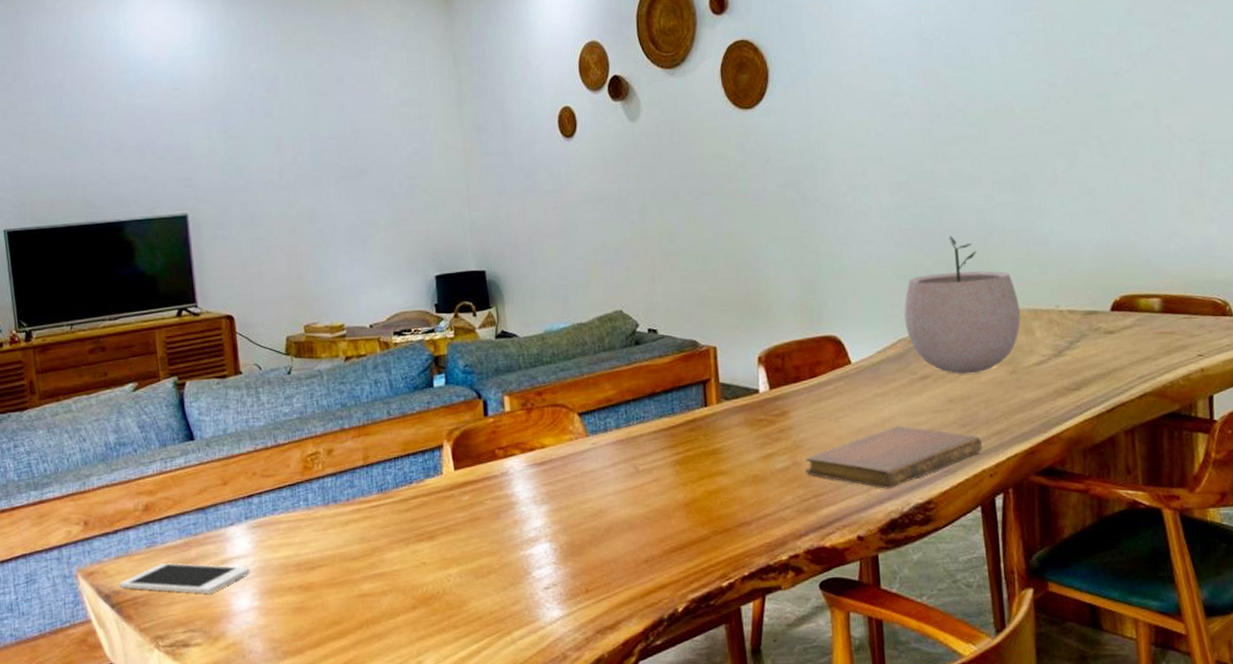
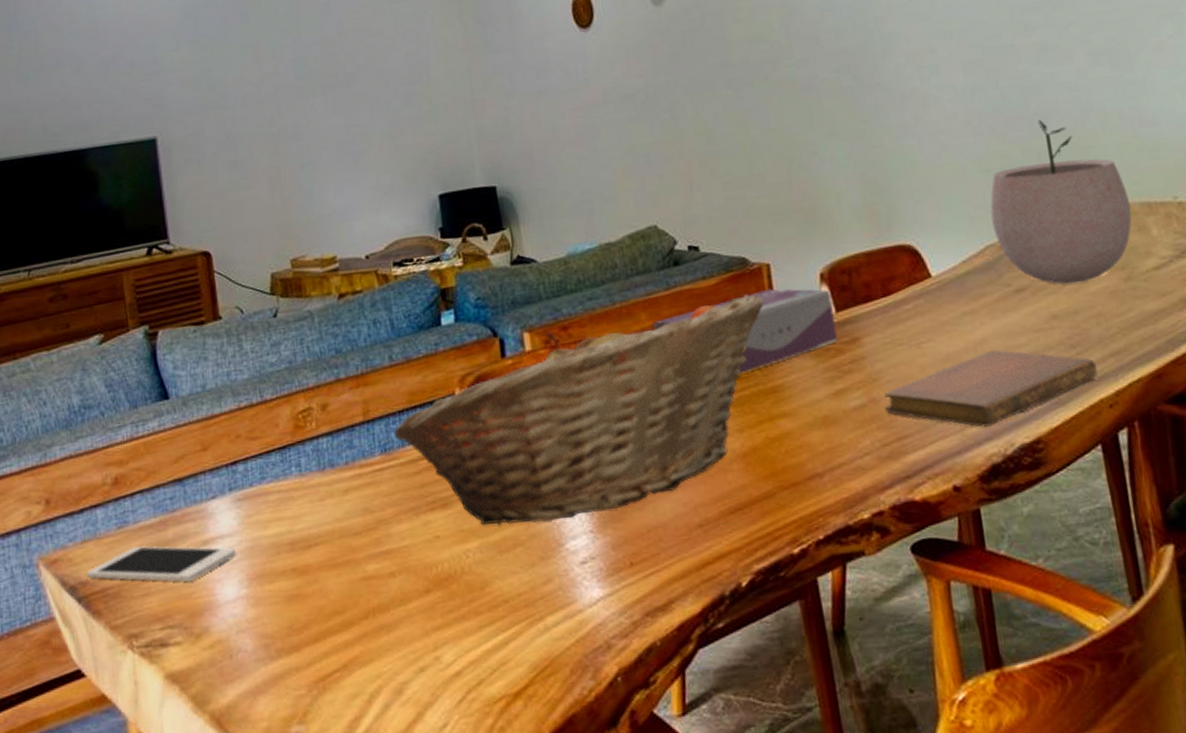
fruit basket: none [389,371,710,556] -> present [393,294,764,526]
tissue box: none [615,368,769,438] -> present [653,288,837,374]

